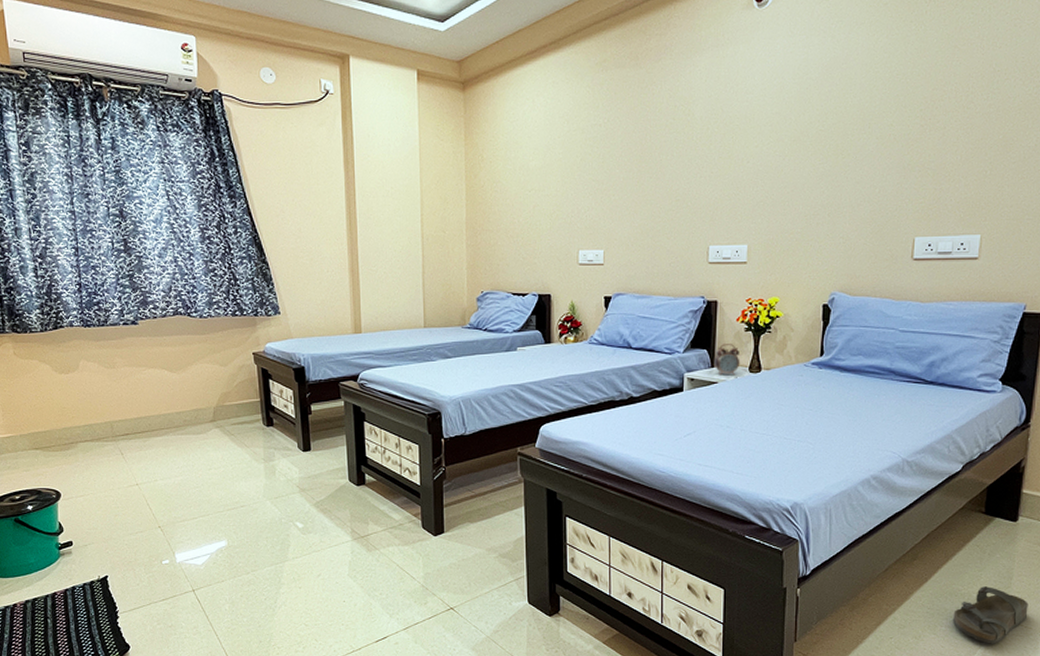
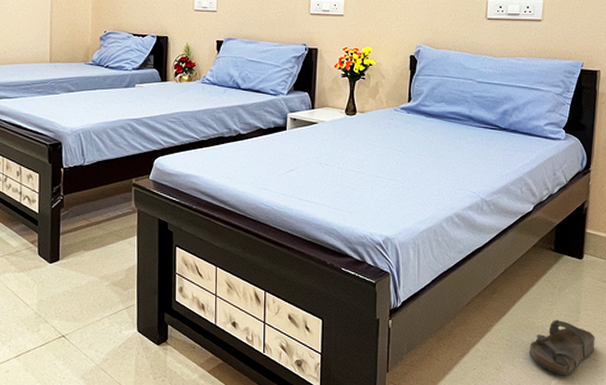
alarm clock: present [713,344,740,376] -> none [314,88,338,117]

